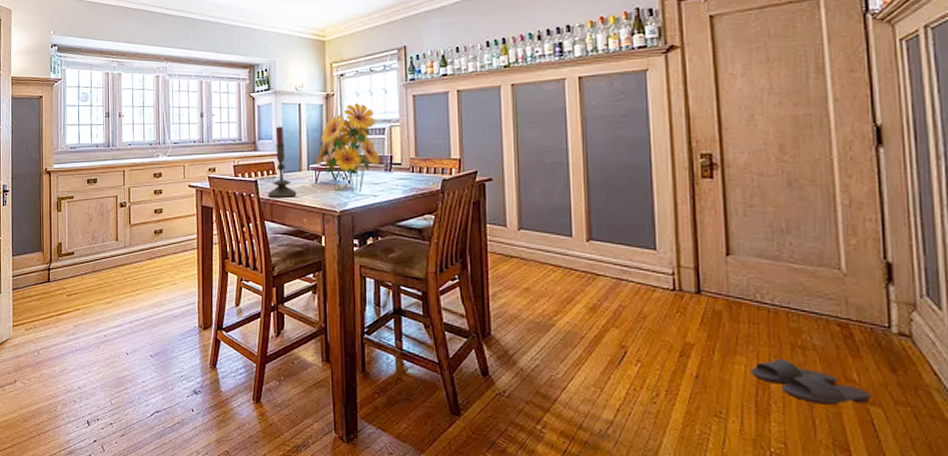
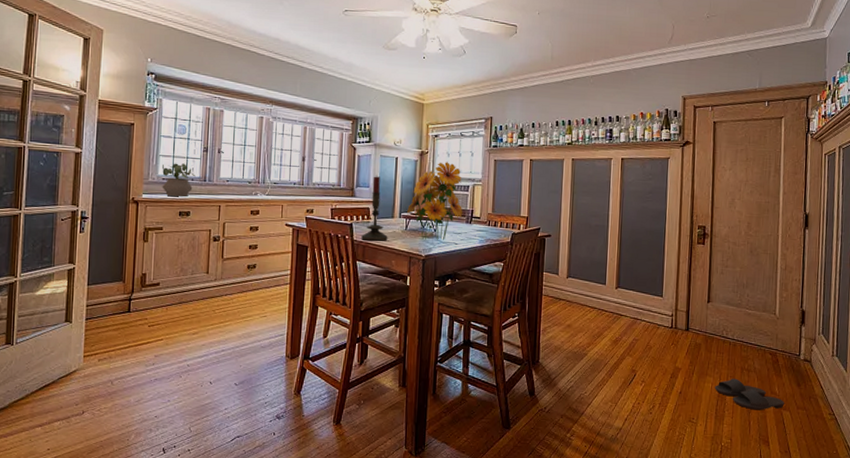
potted plant: none [70,131,100,165] -> present [162,163,196,198]

